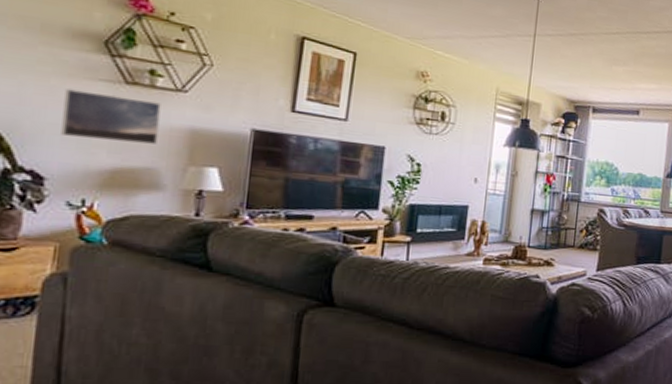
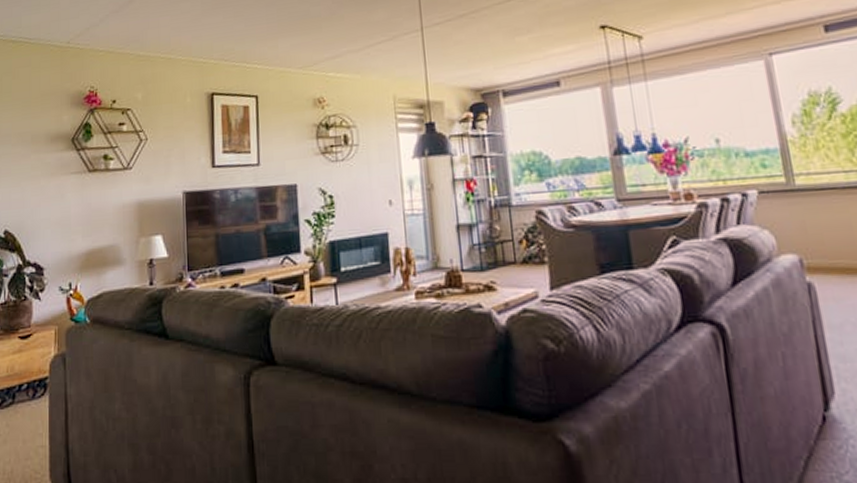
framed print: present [61,89,161,144] -> none [51,183,115,228]

